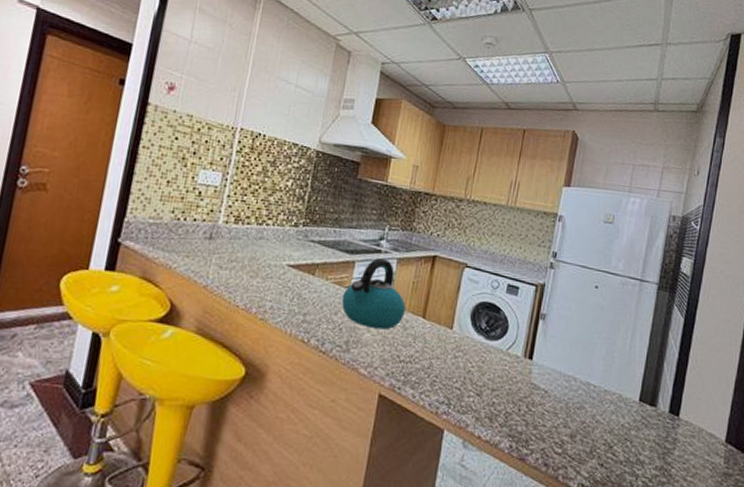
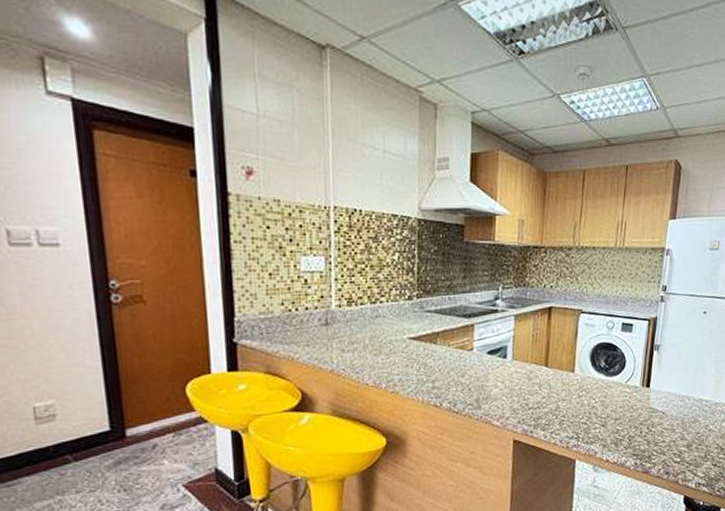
kettle: present [341,258,406,330] -> none [466,317,528,384]

